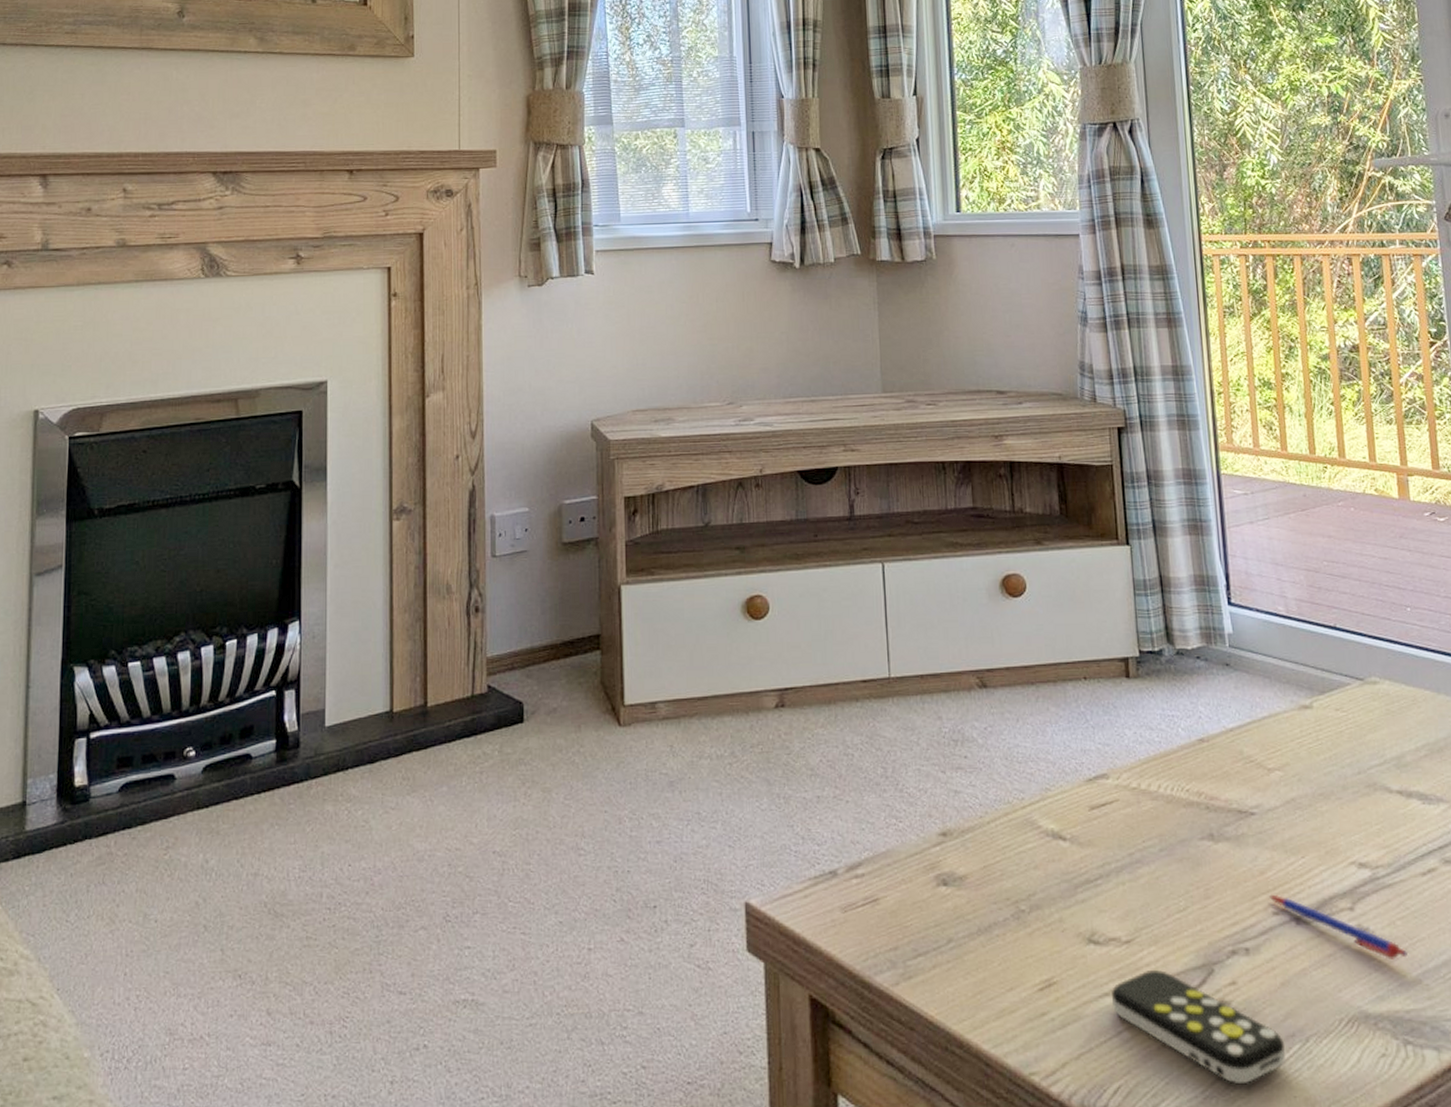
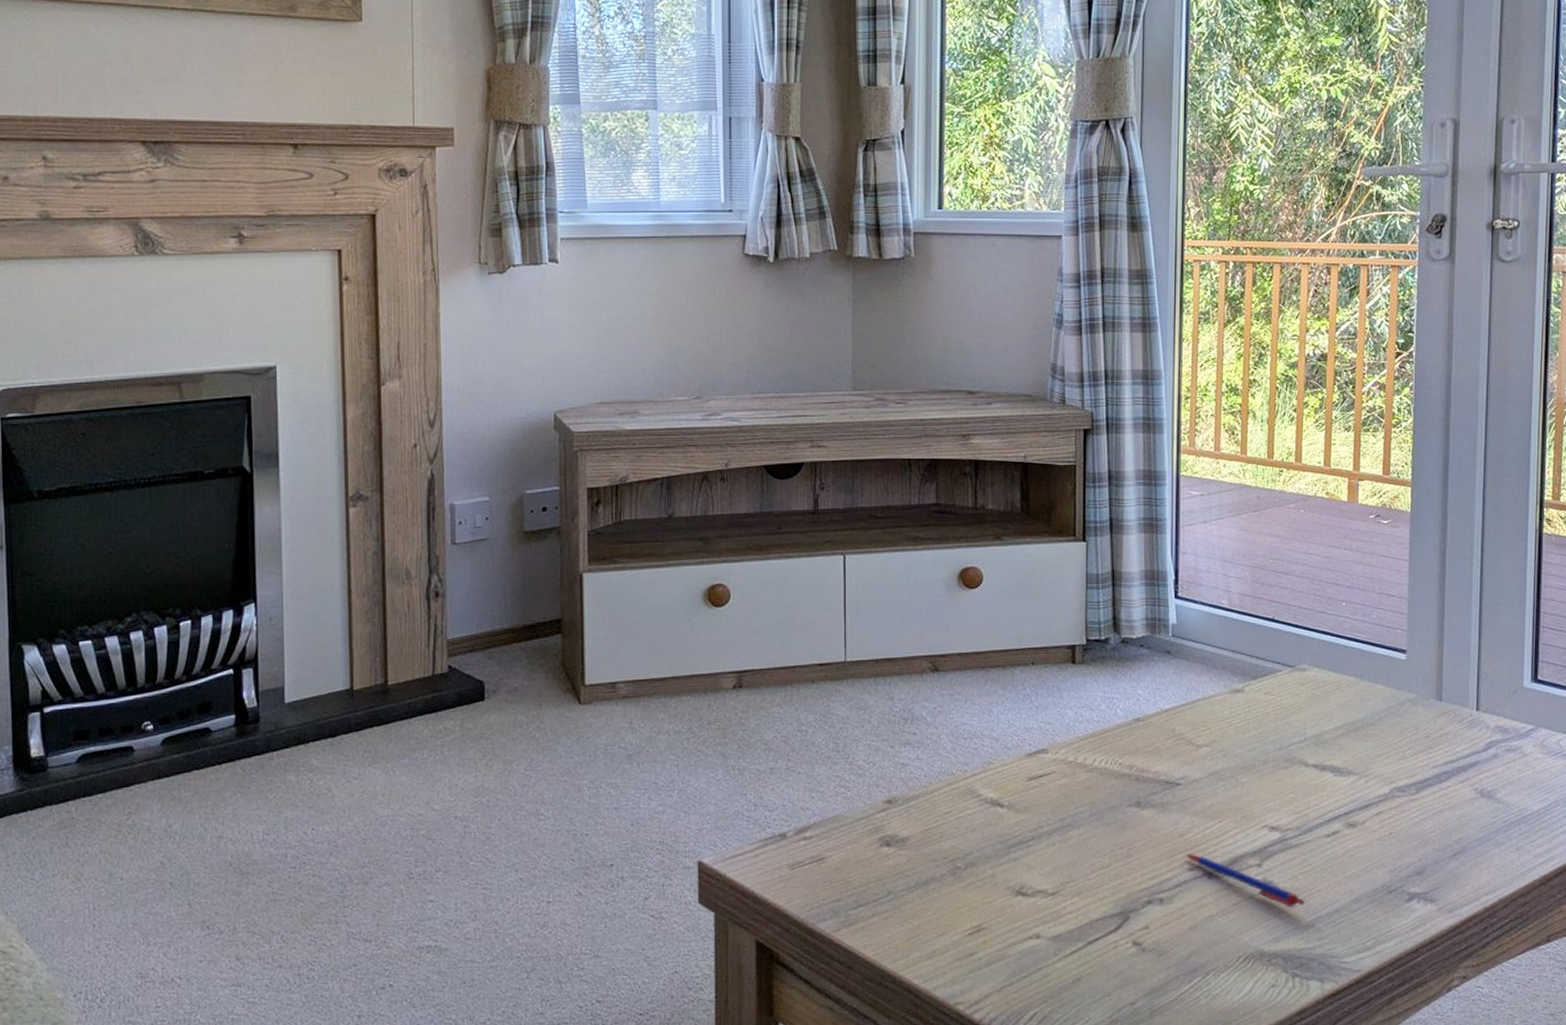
remote control: present [1111,970,1286,1083] -> none [1034,917,1186,1010]

